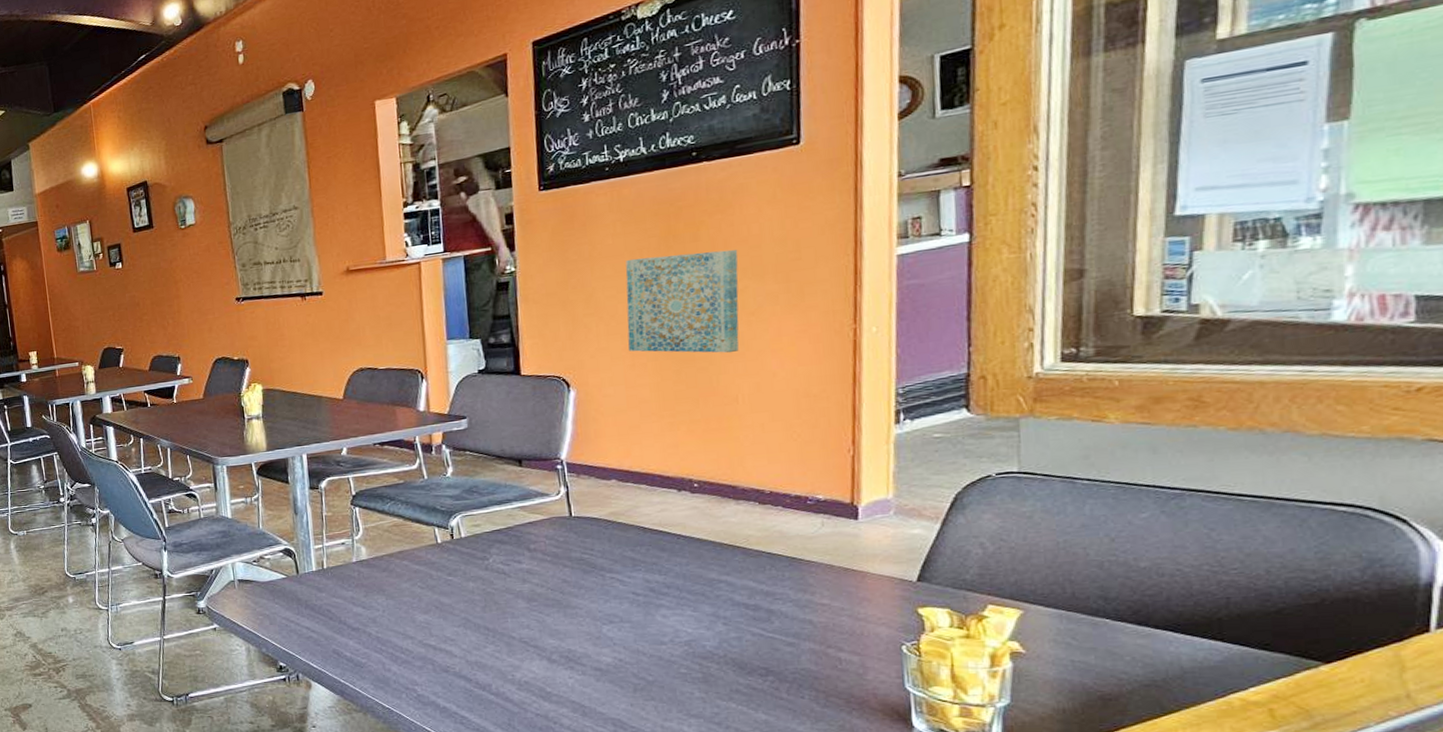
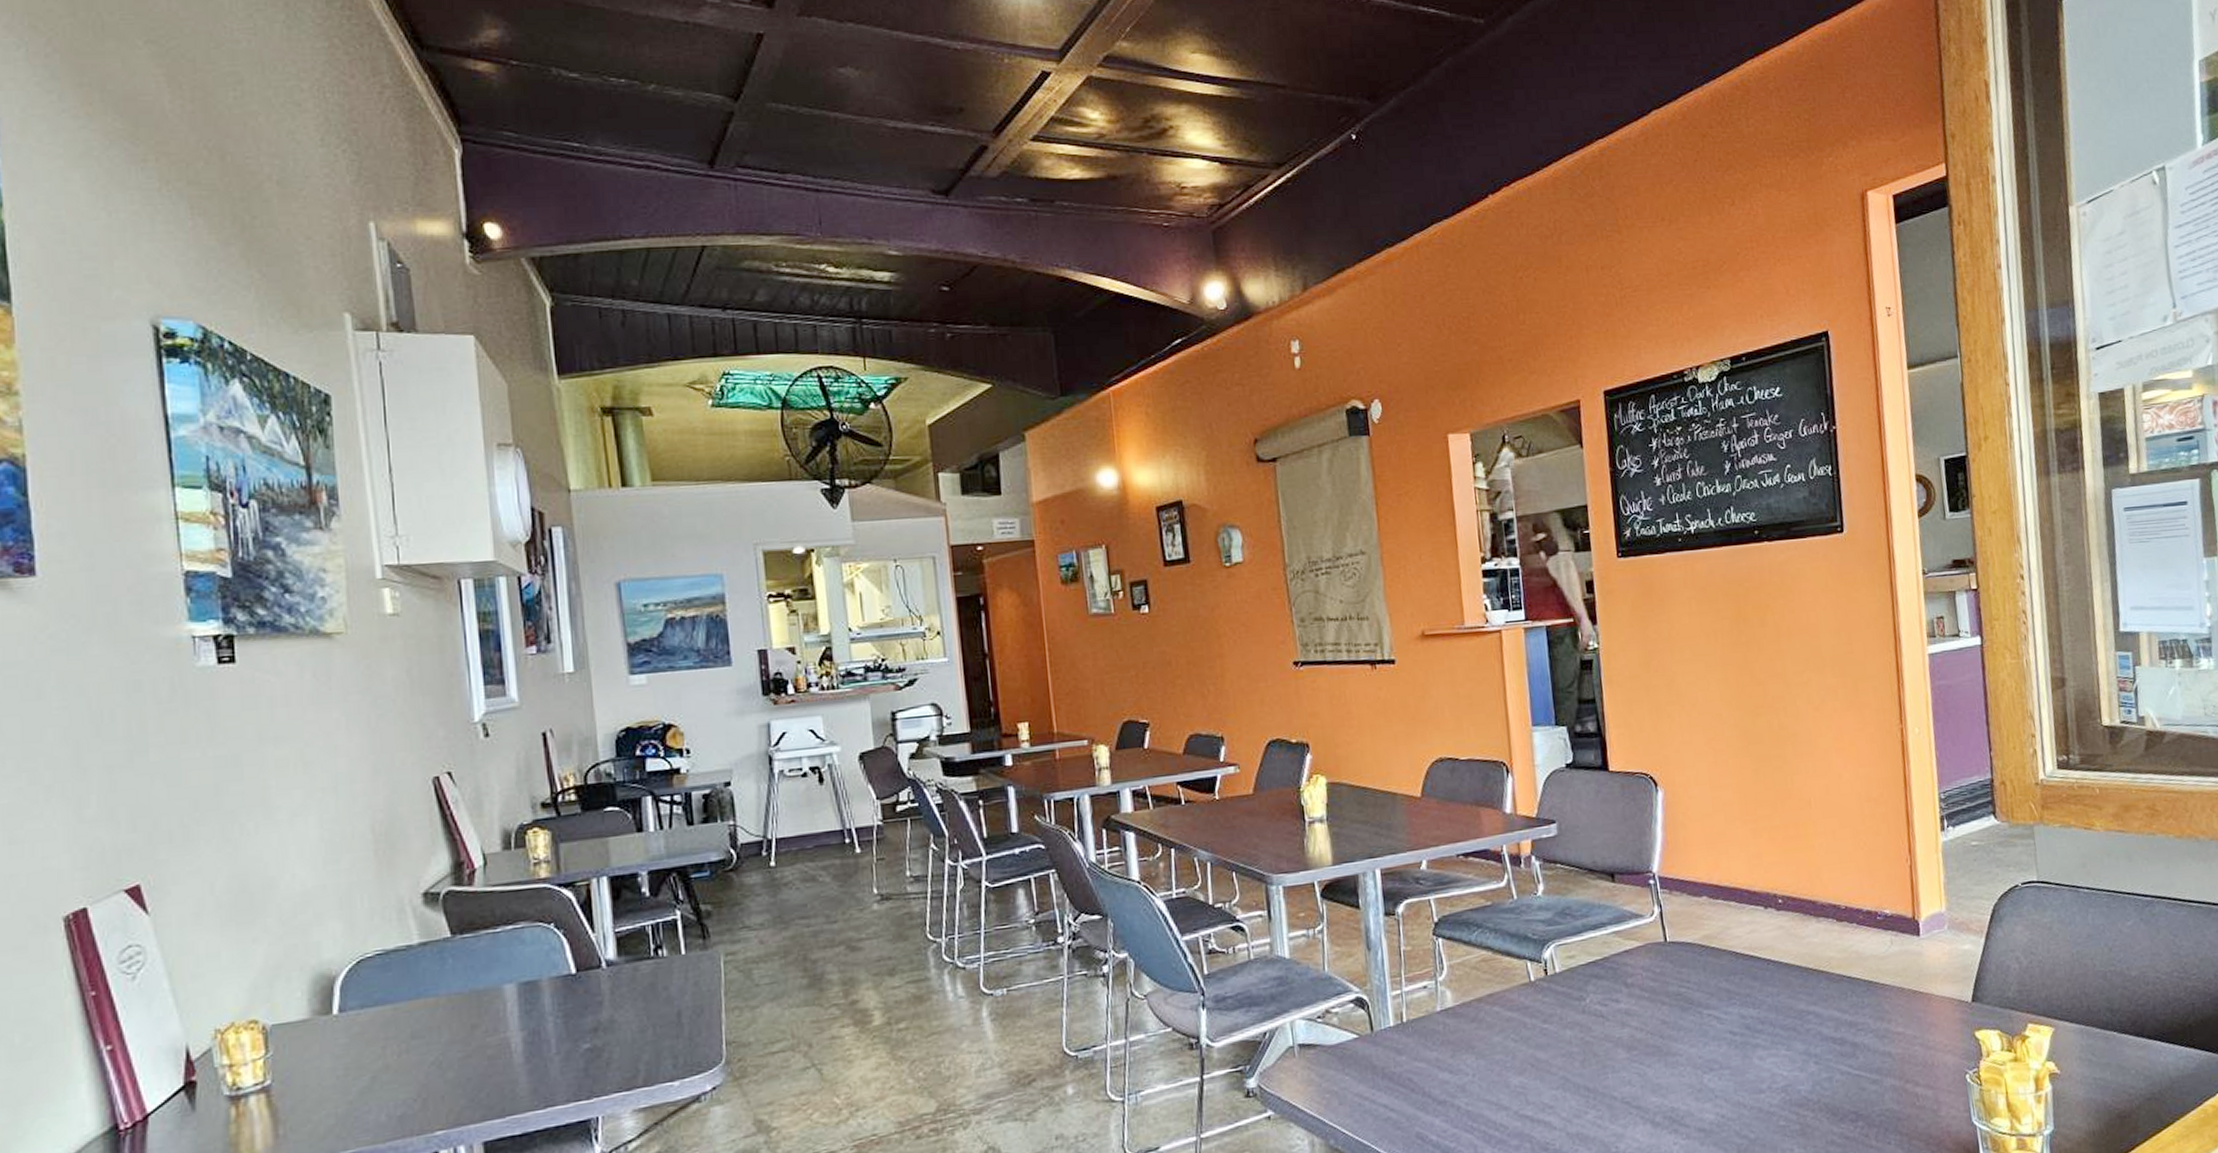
wall art: present [625,249,739,354] -> none [1702,637,1808,752]

